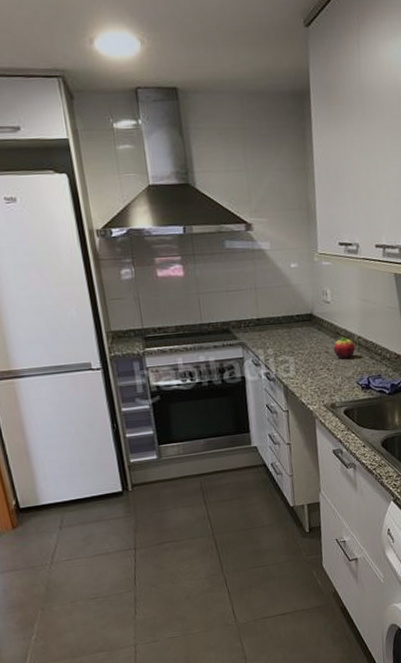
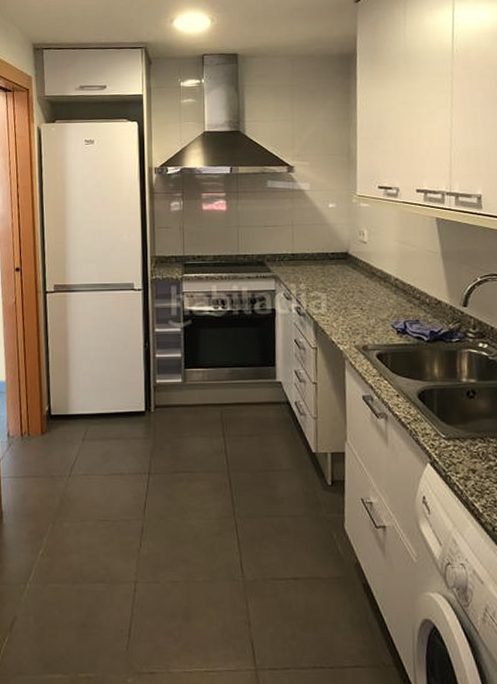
fruit: present [333,337,355,359] -> none [368,277,392,300]

